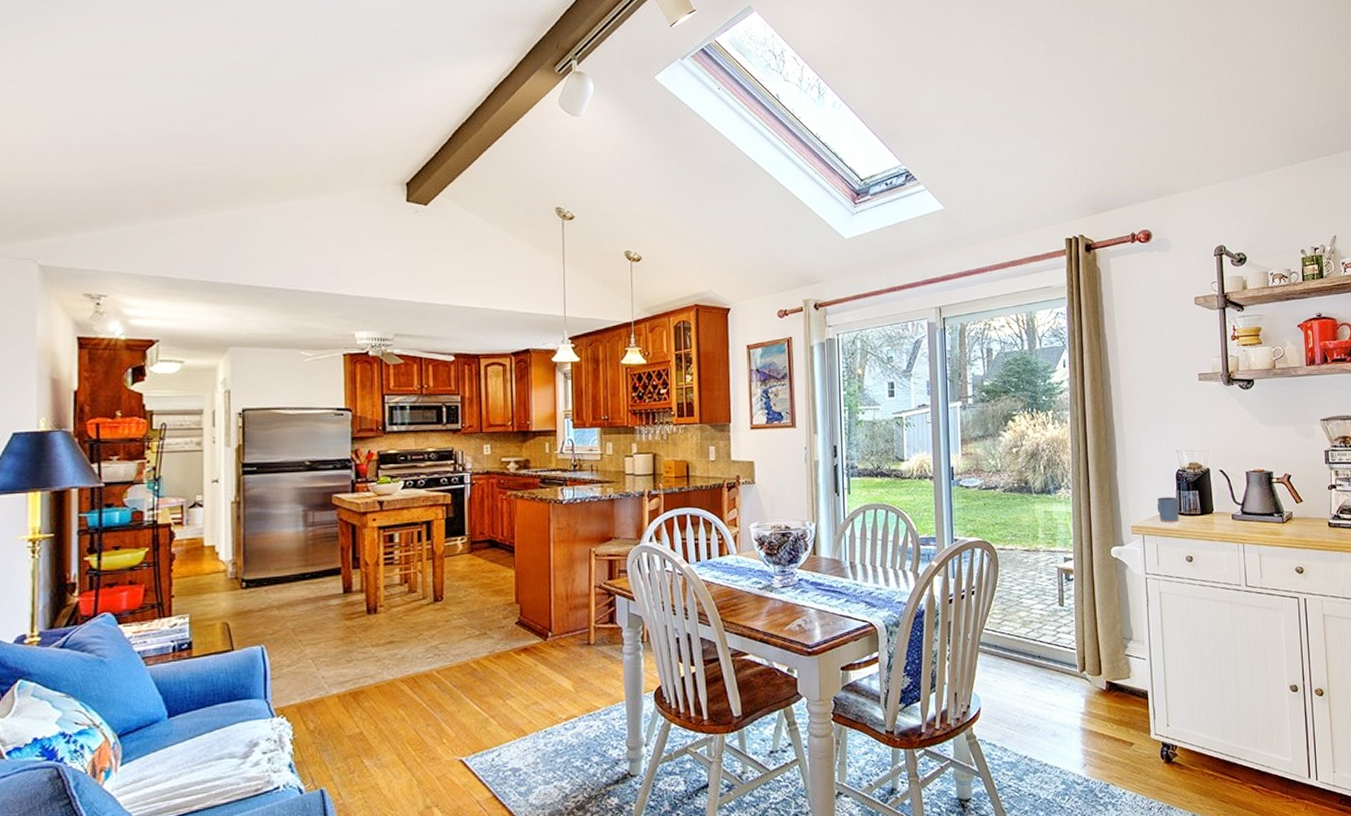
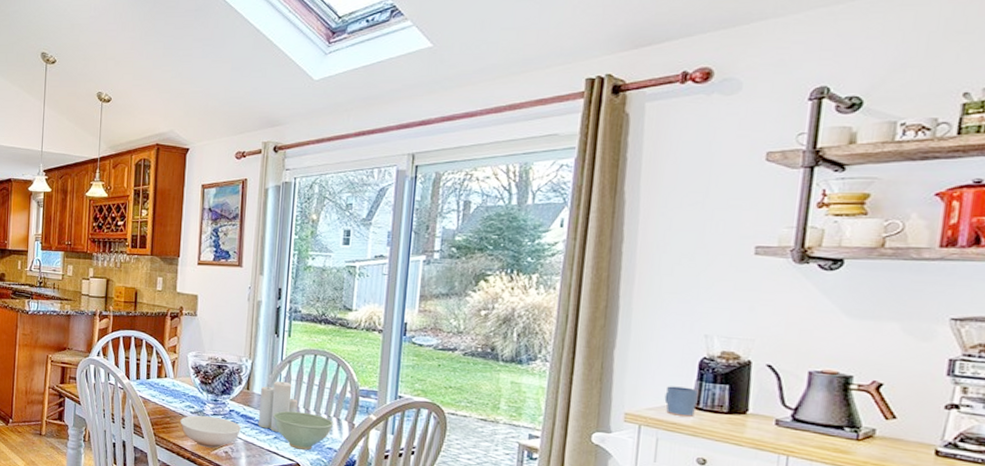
bowl: none [748,589,813,624] -> present [180,415,242,448]
candle: none [828,537,864,595] -> present [257,377,298,433]
bowl: none [842,569,901,609] -> present [273,410,334,450]

